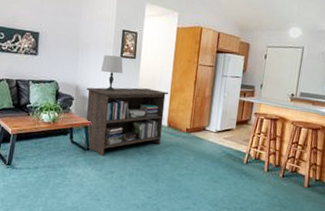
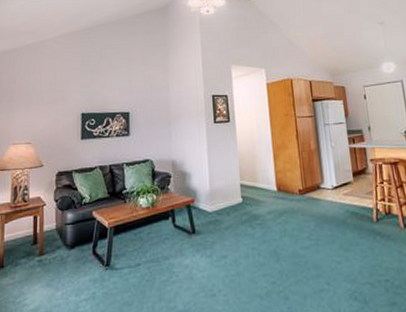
storage cabinet: present [84,87,169,156] -> none [184,151,274,238]
lamp: present [101,55,124,92] -> none [196,122,220,162]

